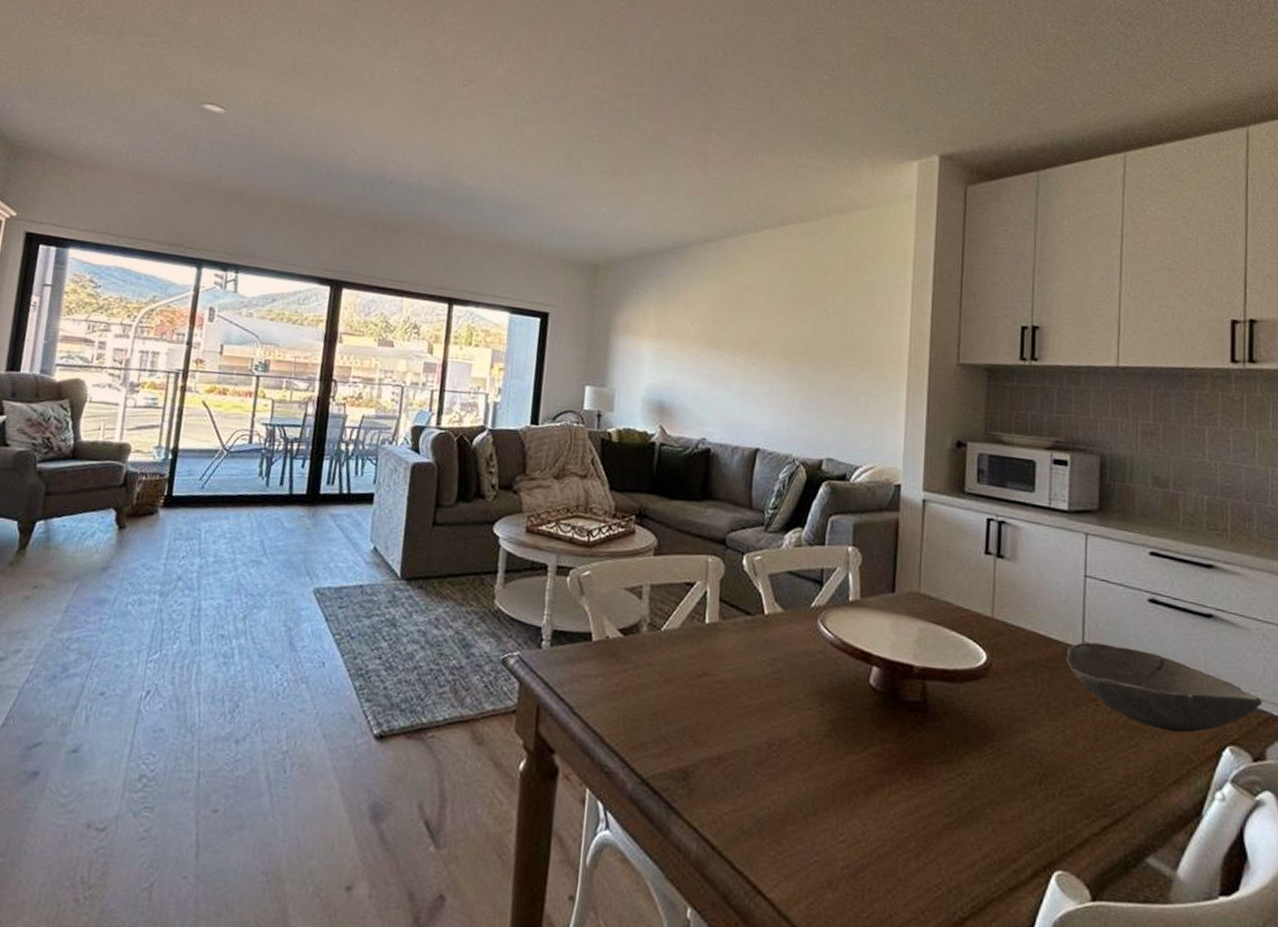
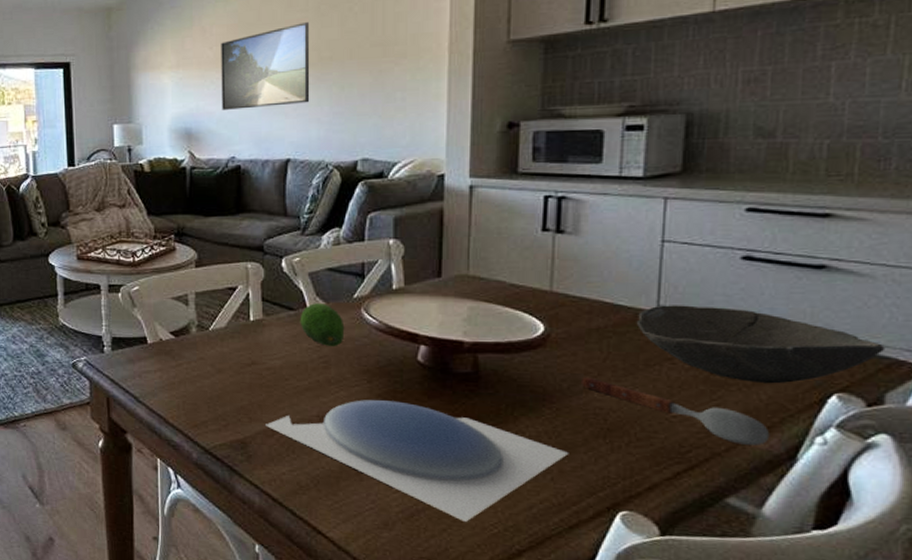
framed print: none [697,314,786,394] -> present [221,22,310,110]
plate: none [711,726,1009,881] -> present [266,400,569,522]
fruit: none [756,609,801,661] -> present [299,303,345,346]
soupspoon: none [1019,713,1180,799] -> present [582,376,770,446]

